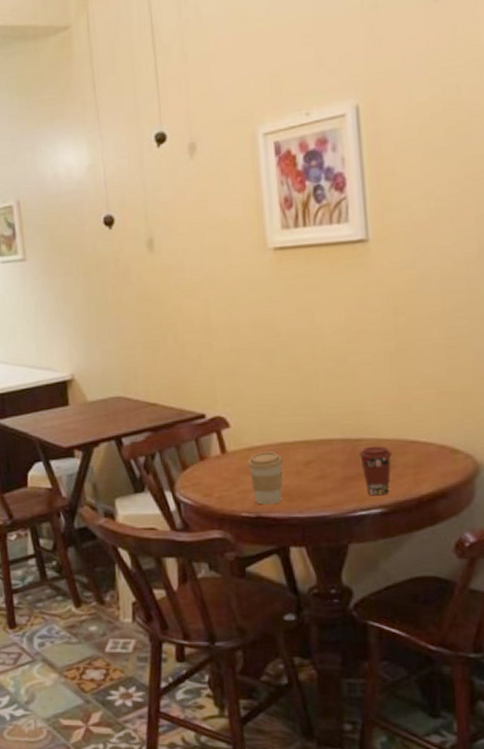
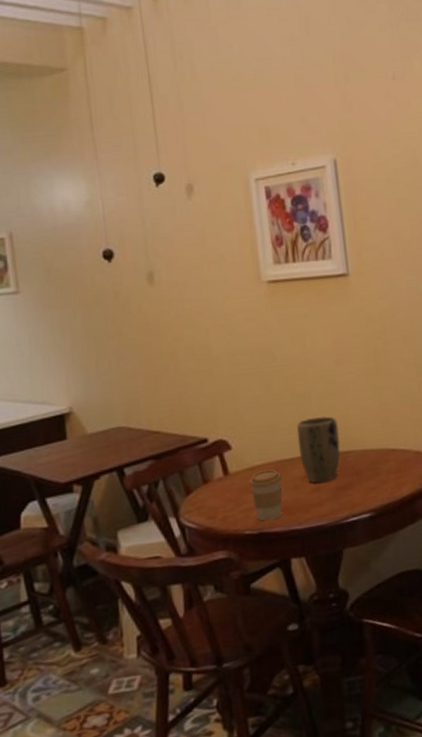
plant pot: none [301,399,351,471] -> present [296,416,341,483]
coffee cup: present [358,446,393,496] -> none [348,456,378,502]

